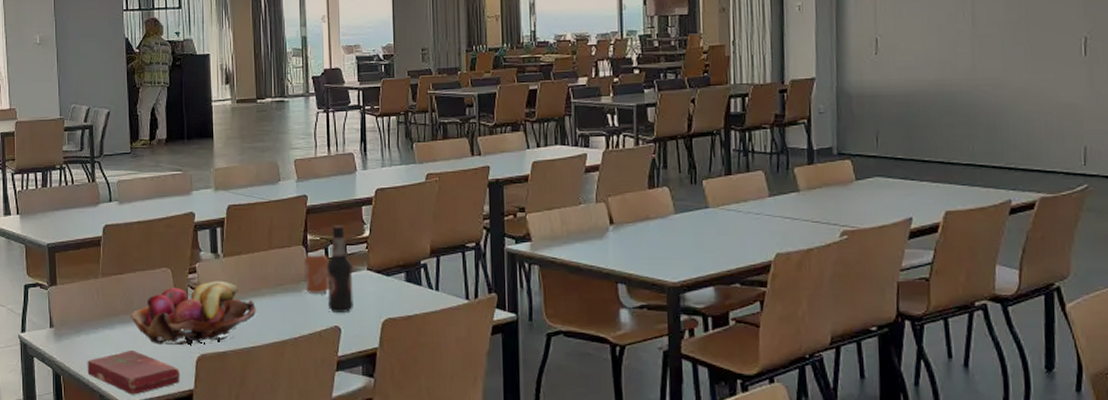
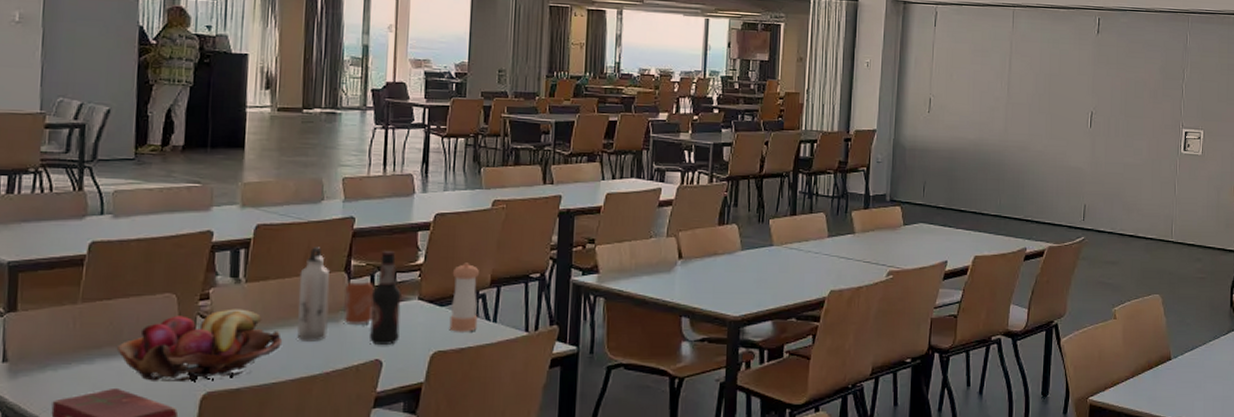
water bottle: none [266,224,293,310] -> present [297,247,330,341]
pepper shaker: none [395,234,422,300] -> present [449,262,479,332]

